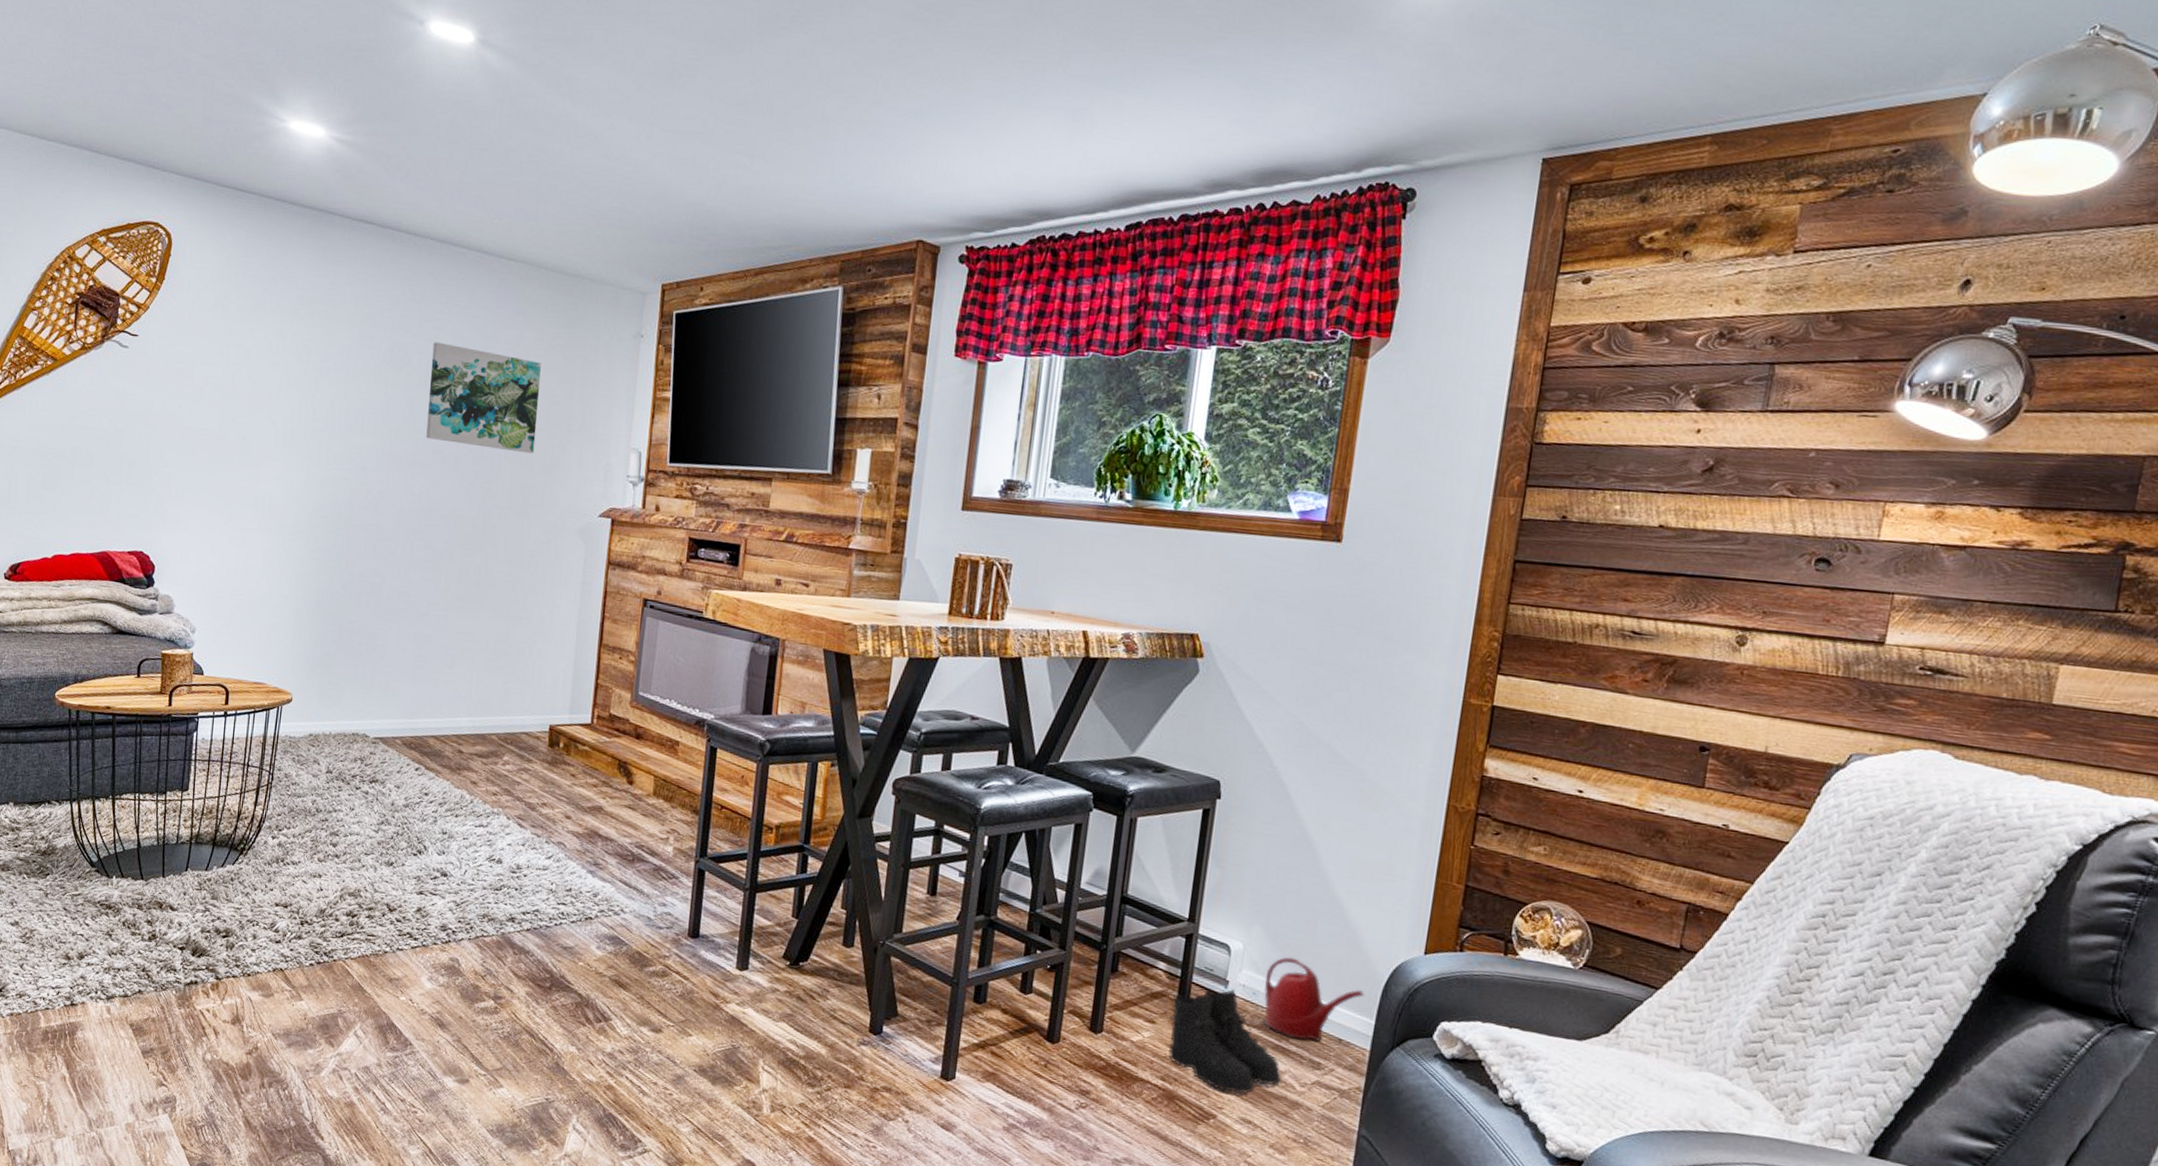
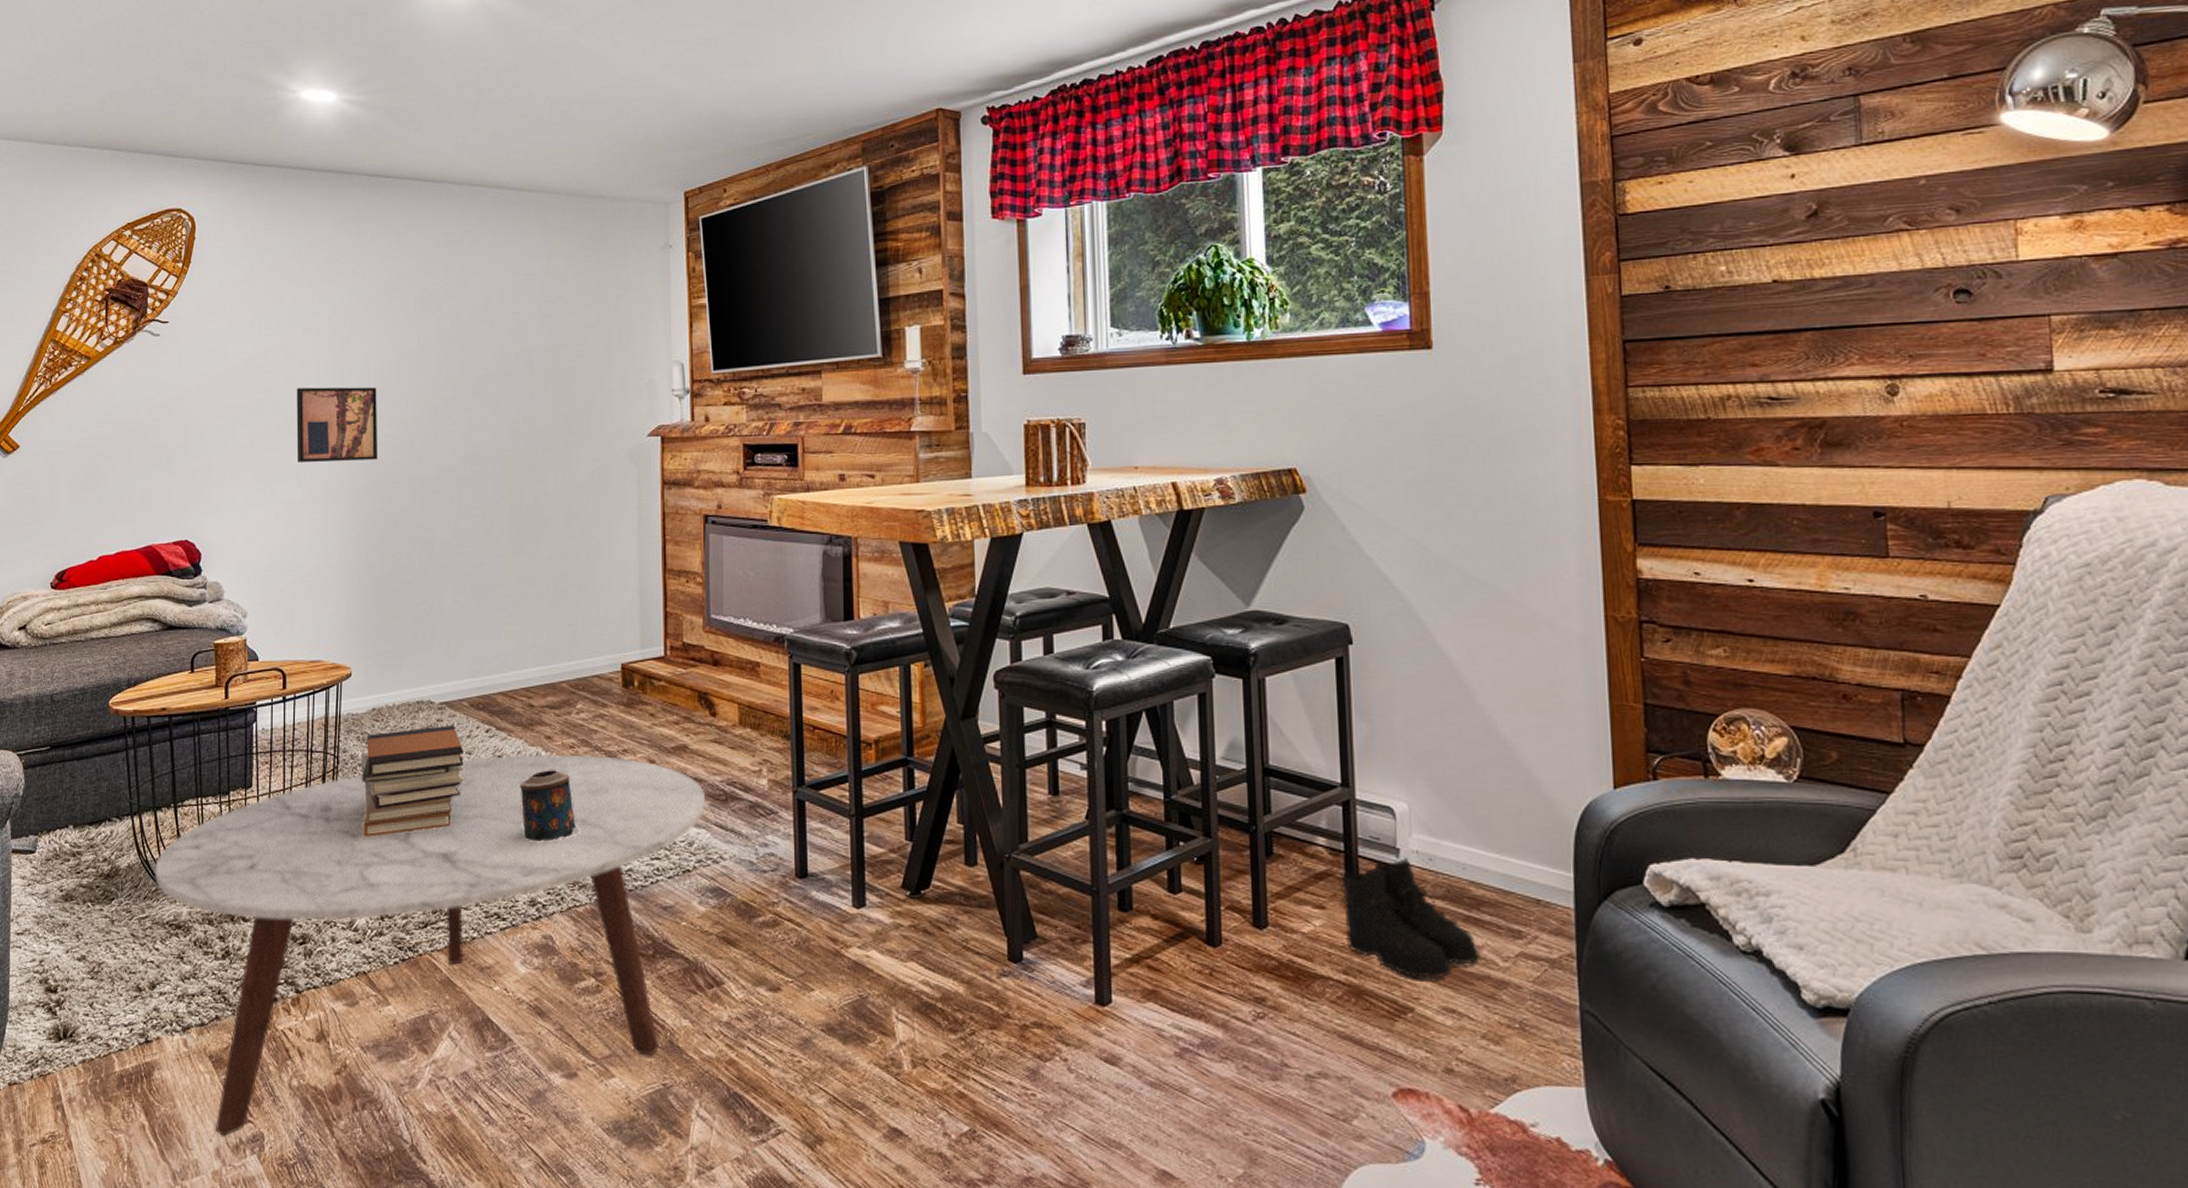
coffee table: none [89,792,615,1095] -> present [154,754,706,1136]
wall art: none [256,420,341,501] -> present [296,387,377,463]
book stack: none [291,757,393,851] -> present [361,724,465,838]
wall art: present [426,342,541,454] -> none [461,283,574,383]
candle: none [441,811,496,876] -> present [520,770,581,842]
watering can: present [1263,957,1365,1041] -> none [1439,812,1556,907]

